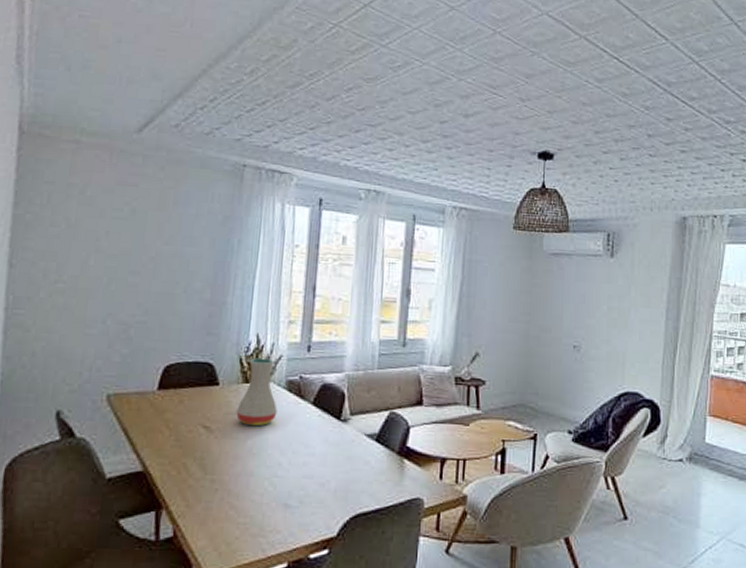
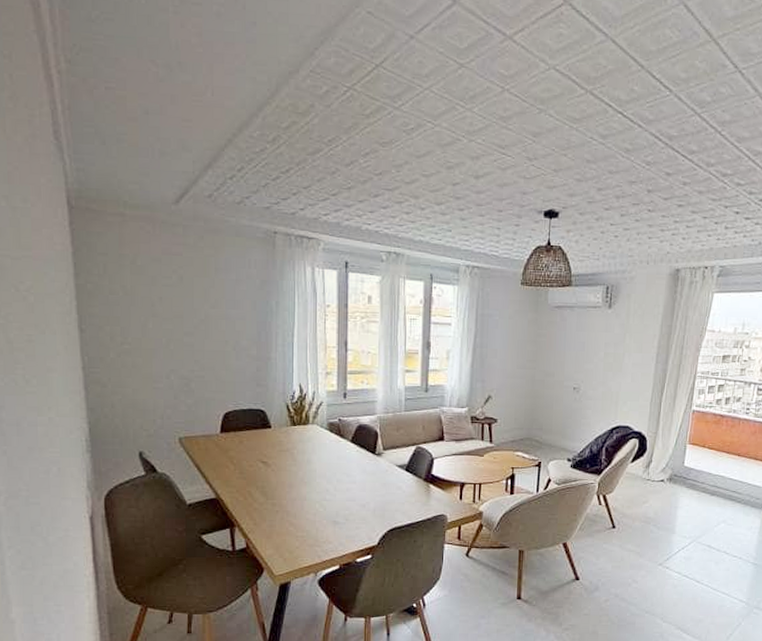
vase: present [236,357,277,427] -> none [288,404,322,461]

